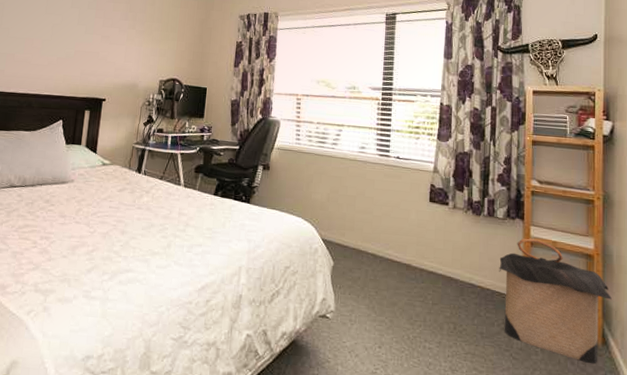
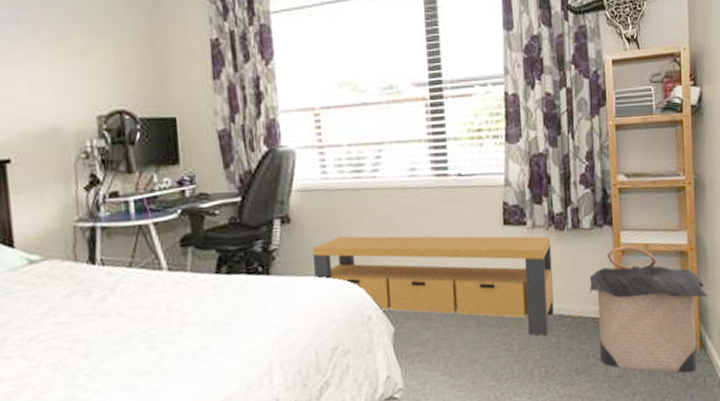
bench: none [280,186,468,298] -> present [312,236,554,336]

